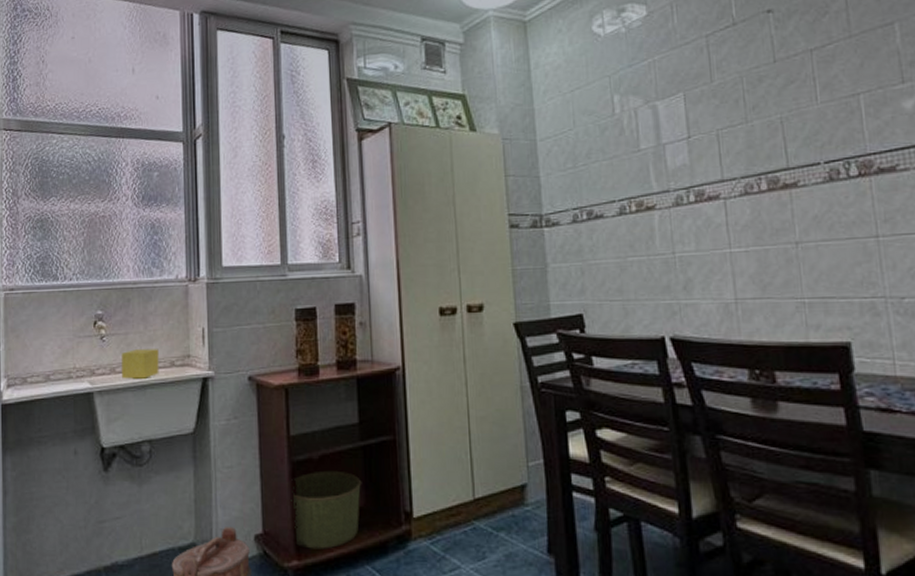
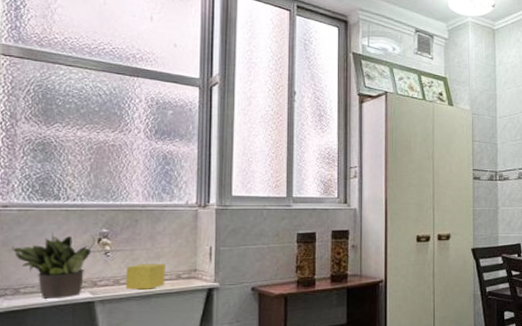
potted plant: none [19,316,92,389] -> present [12,233,96,299]

